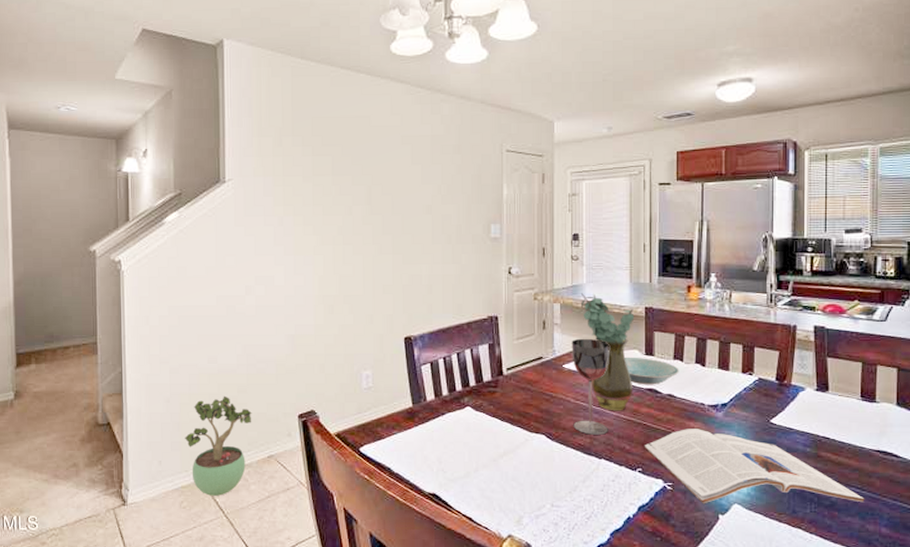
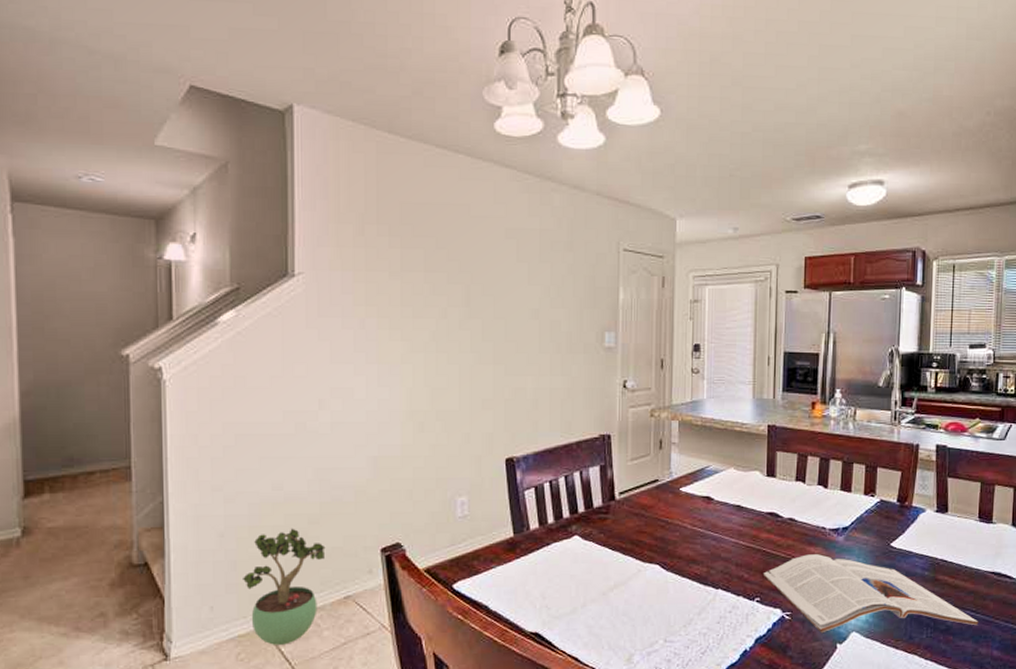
wineglass: present [572,338,609,435] -> none [689,459,730,563]
vase: present [581,293,635,411] -> none [701,410,757,537]
bowl: present [625,357,679,385] -> none [745,478,801,509]

